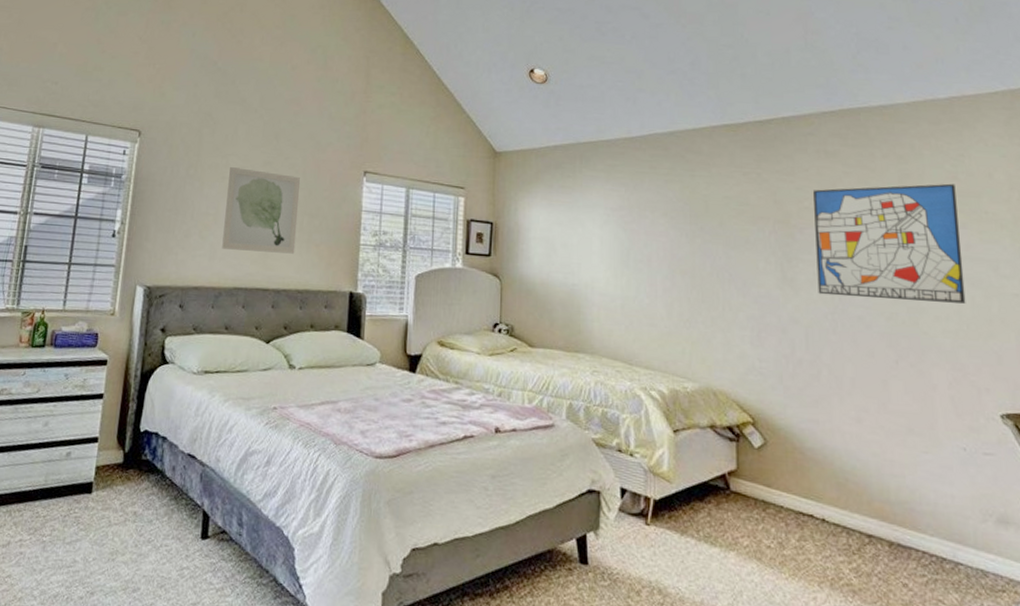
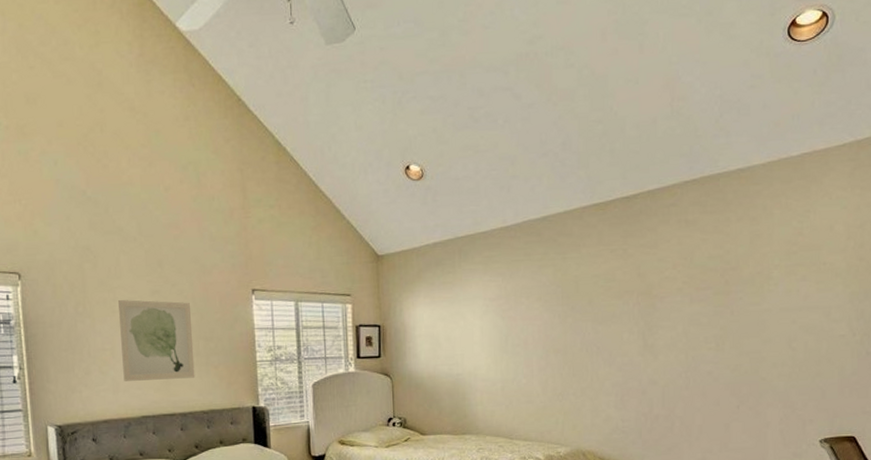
wall art: present [813,183,966,304] -> none [674,239,800,356]

